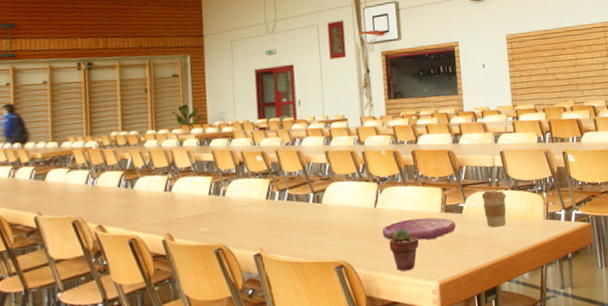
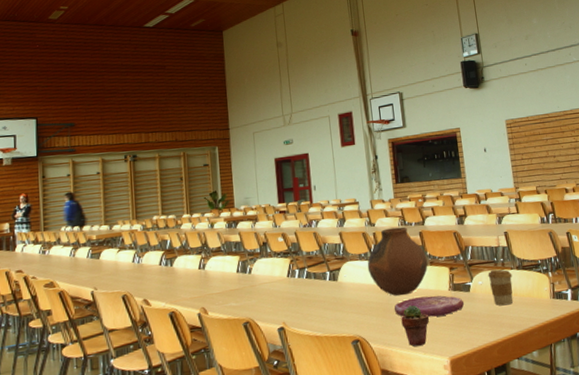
vase: none [354,145,420,219] -> present [367,227,428,296]

